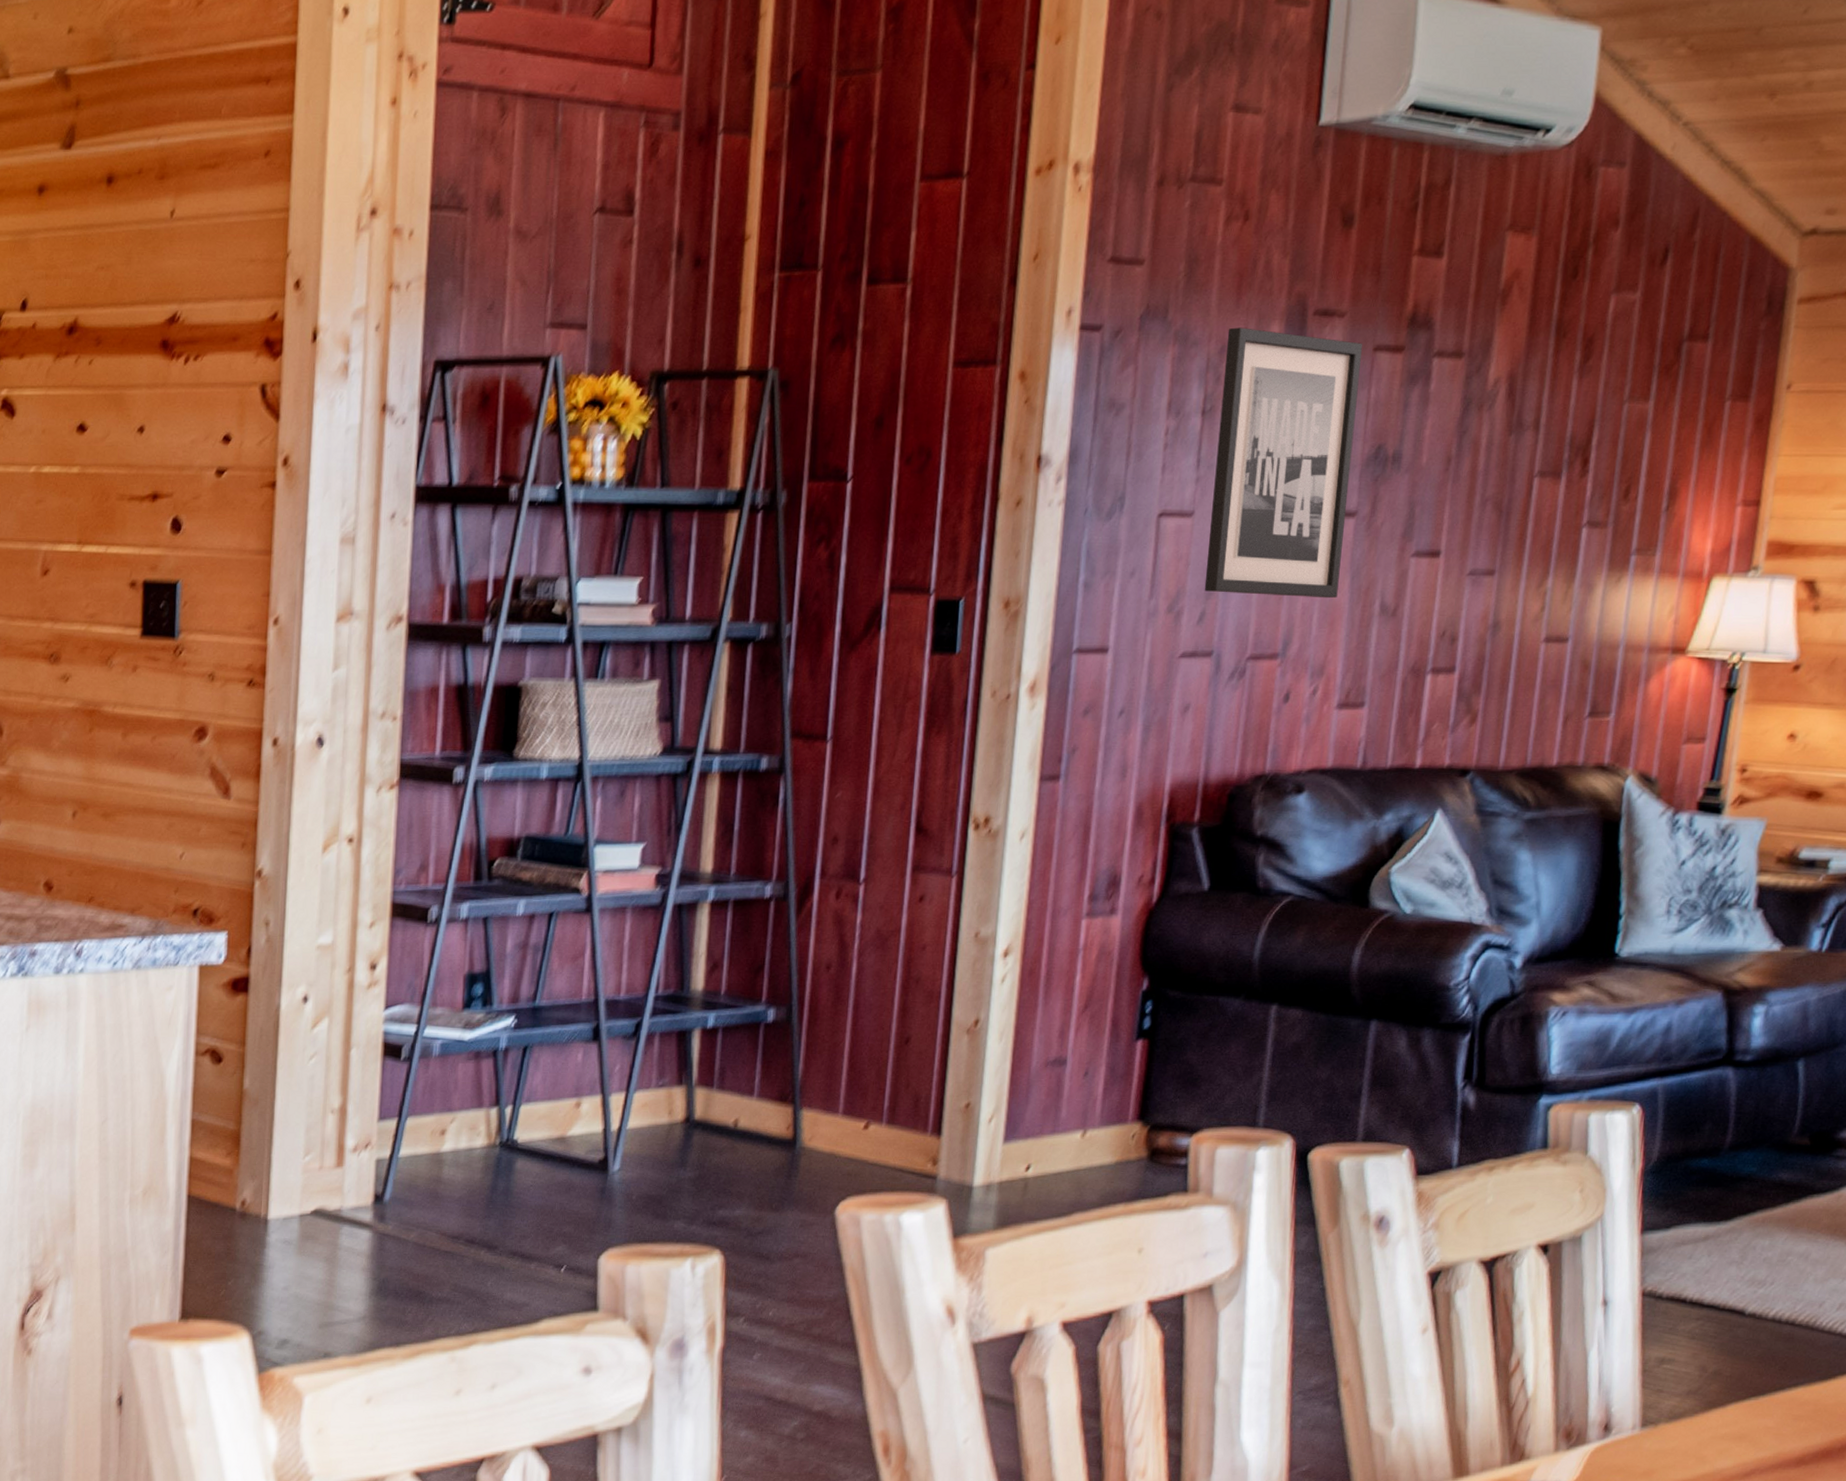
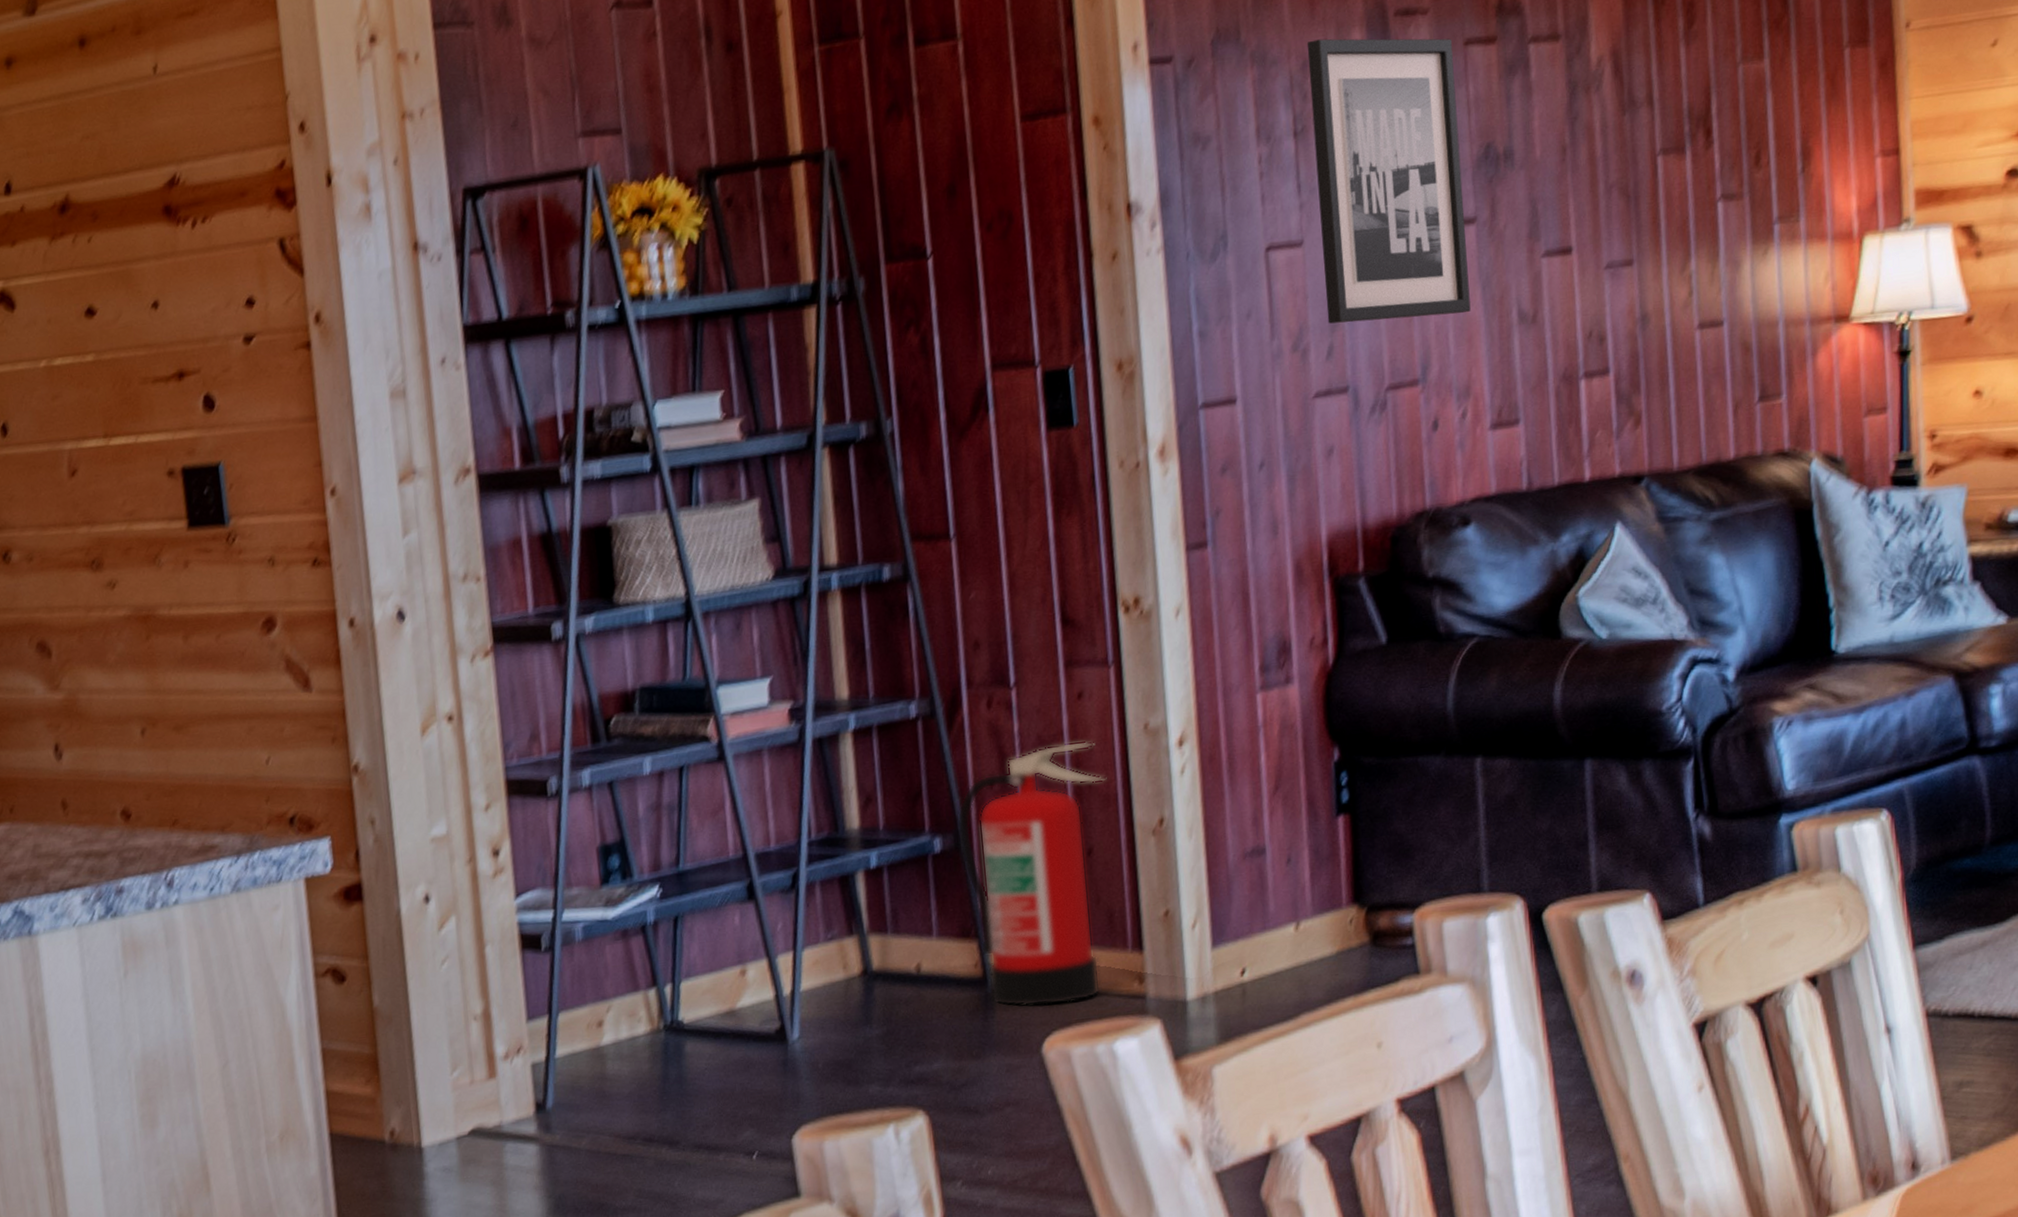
fire extinguisher: none [790,939,934,1174] -> present [956,740,1107,1007]

